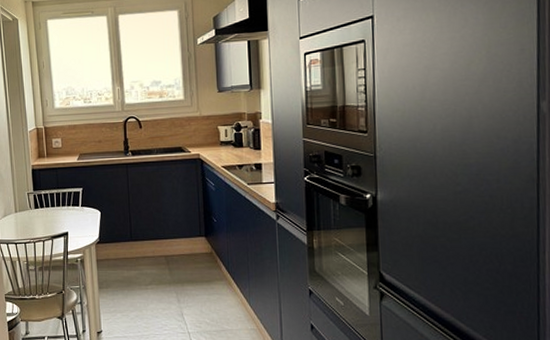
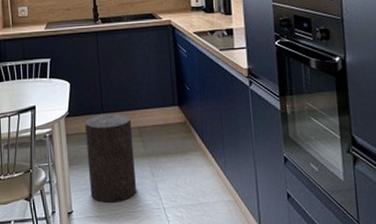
stool: none [114,242,163,325] -> present [84,113,137,203]

